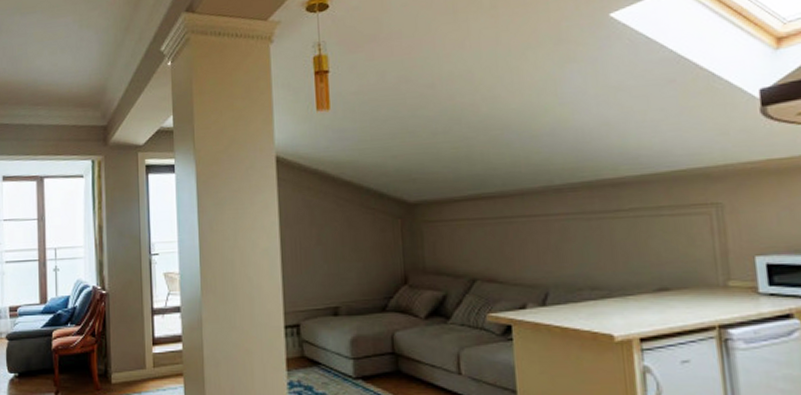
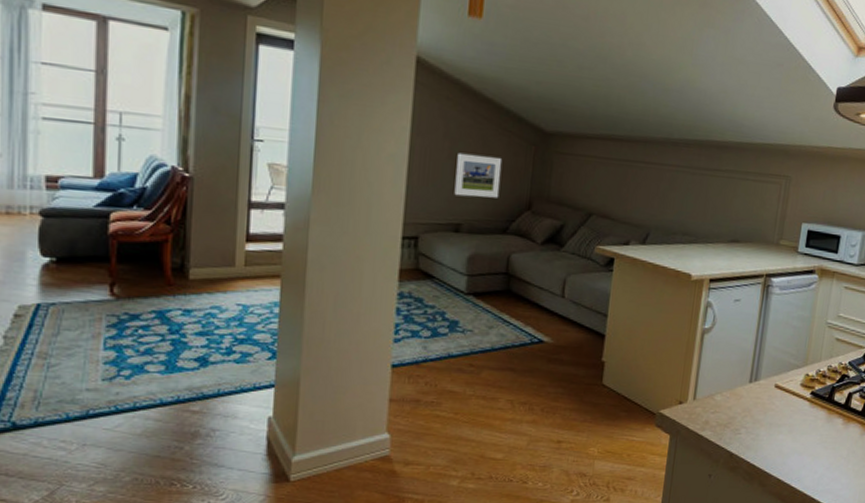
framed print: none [325,235,373,280] -> present [454,152,503,198]

